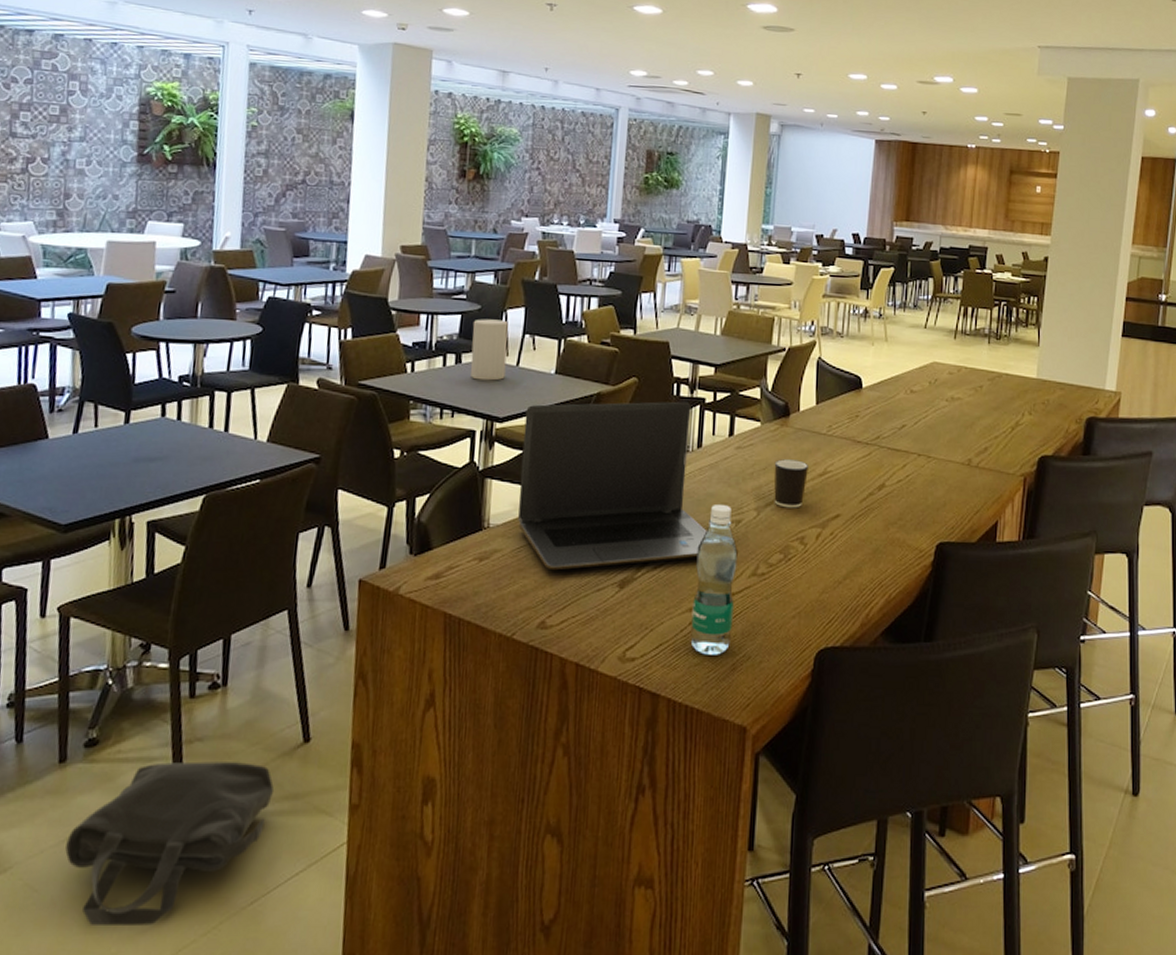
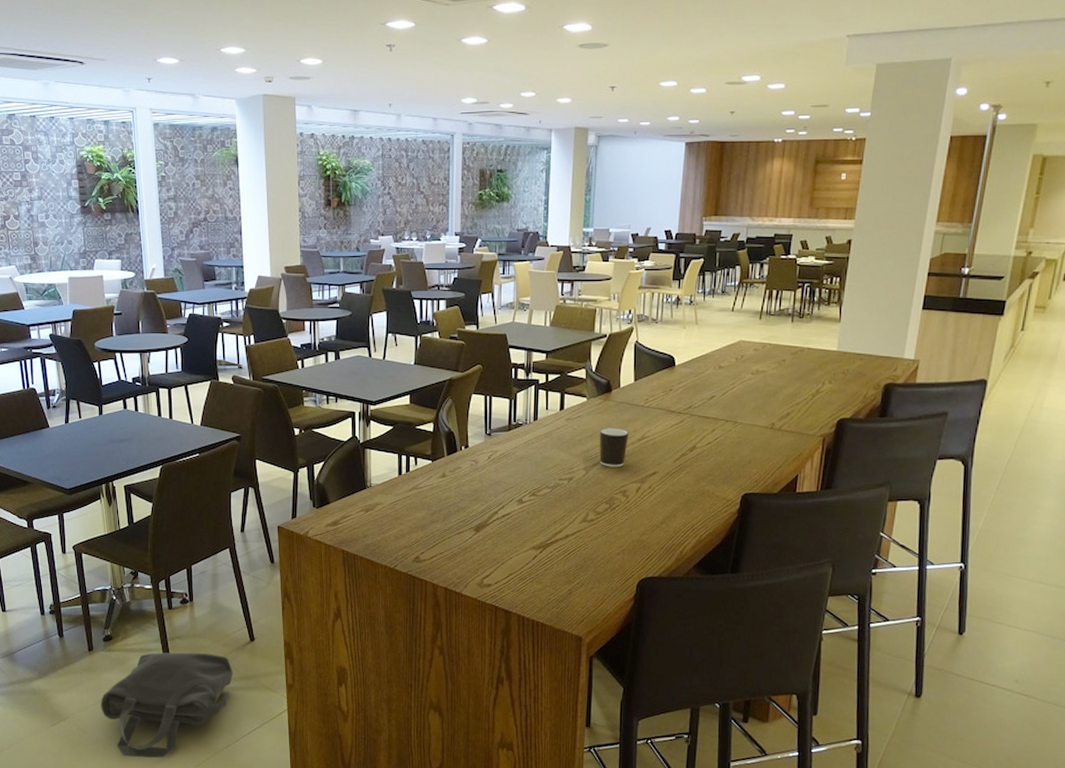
cup: present [470,318,508,381] -> none [346,323,375,372]
laptop computer: present [518,401,707,571] -> none [392,383,544,519]
bottle: present [690,503,738,655] -> none [534,465,571,583]

